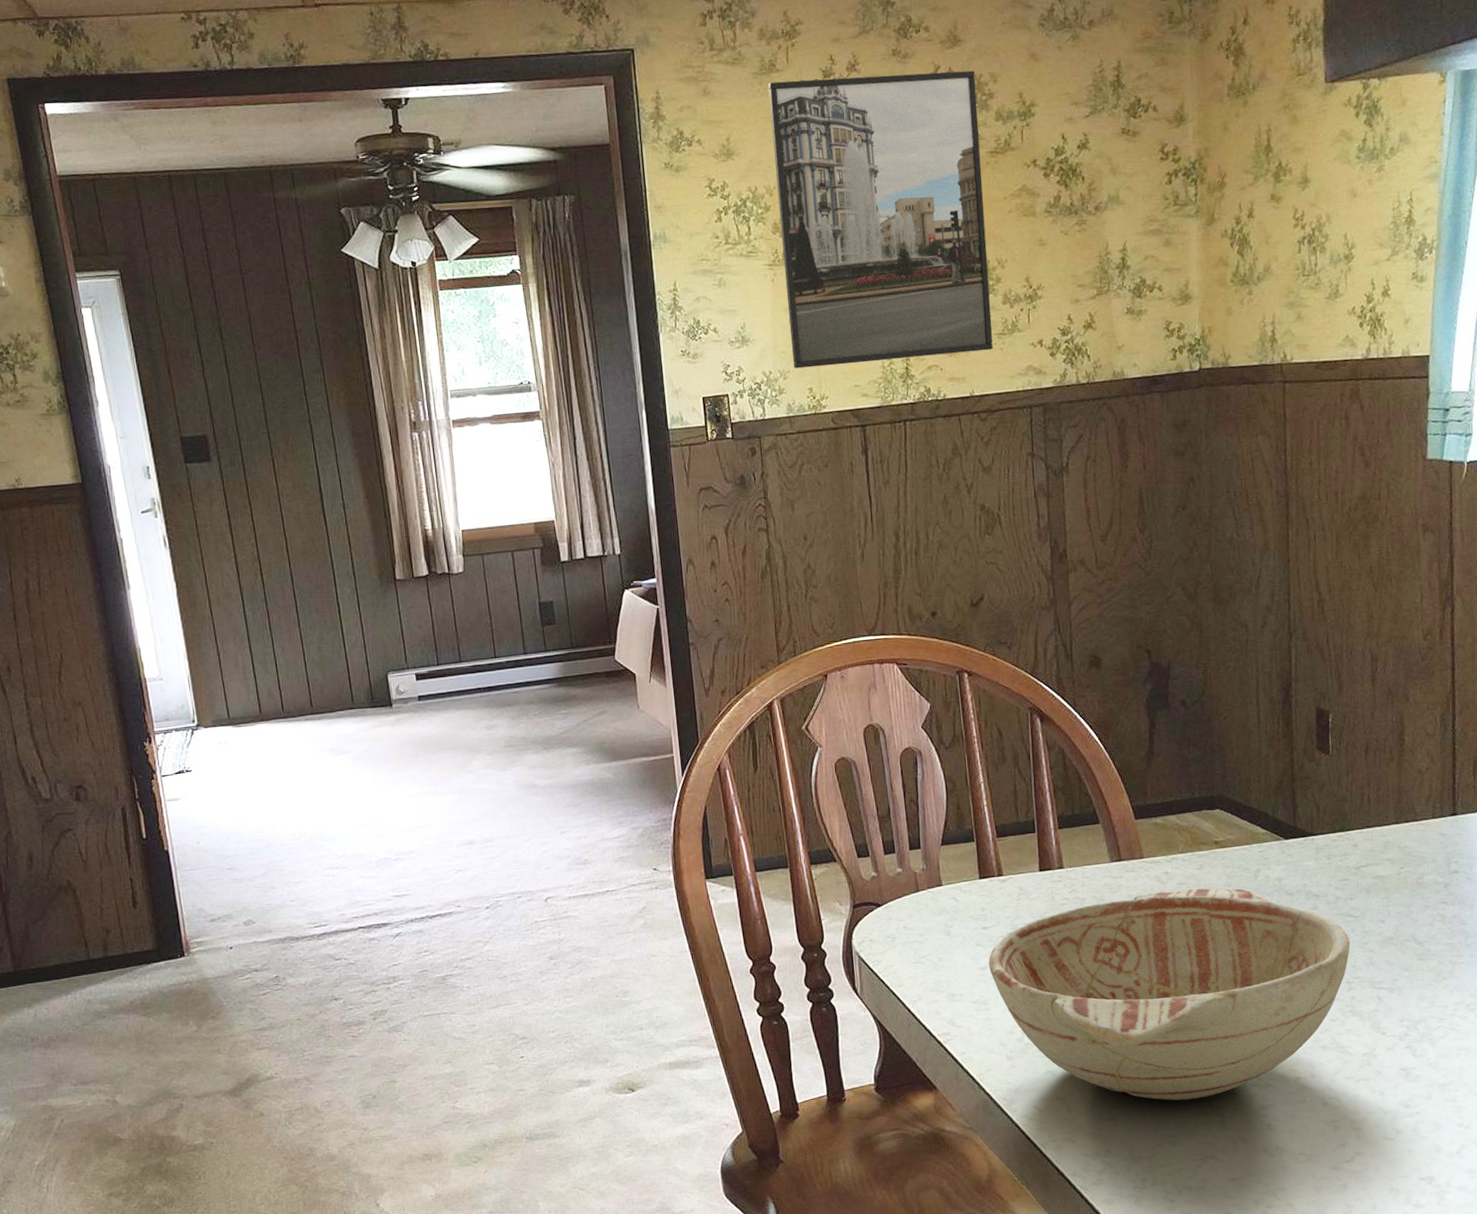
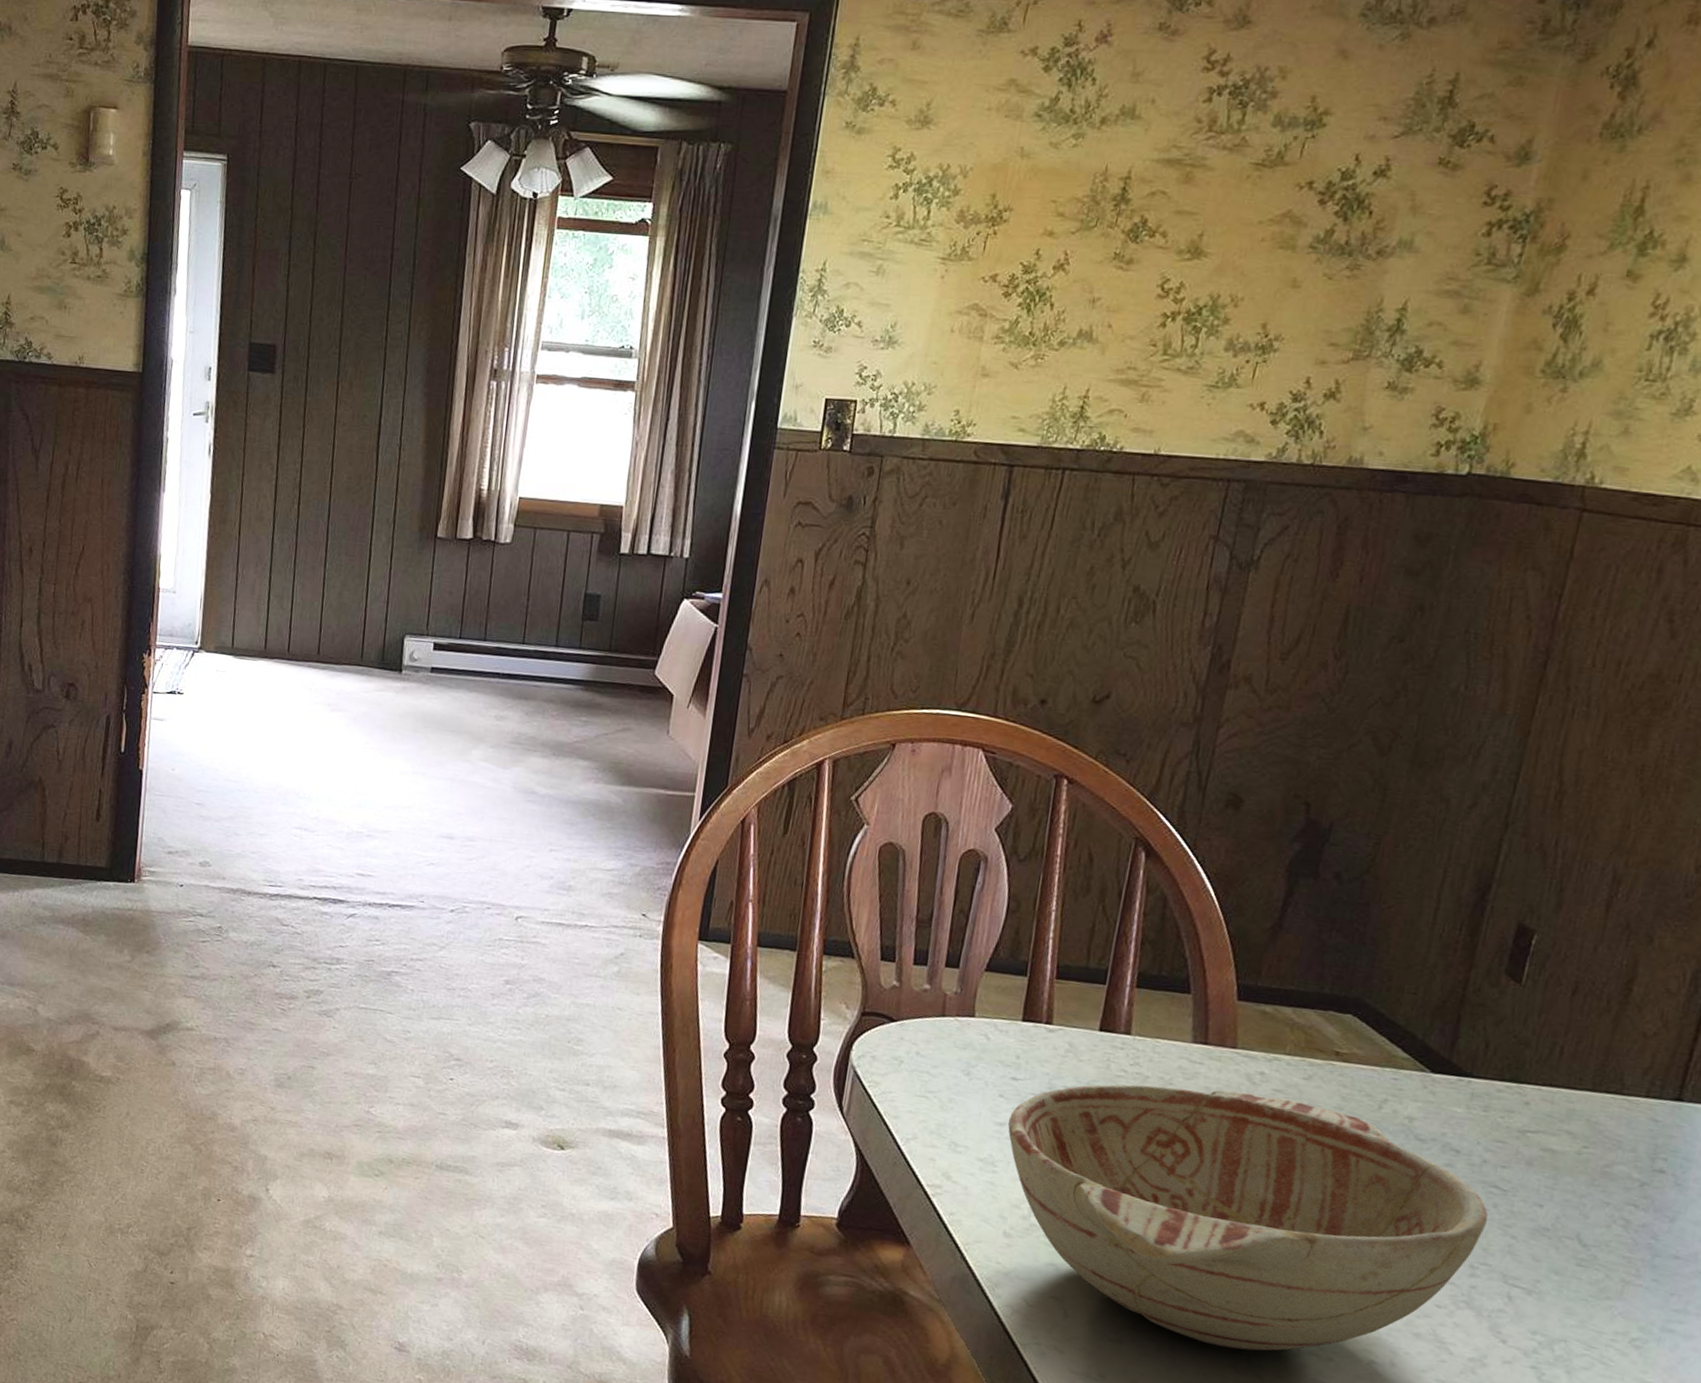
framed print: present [768,70,993,369] -> none [942,43,1260,404]

